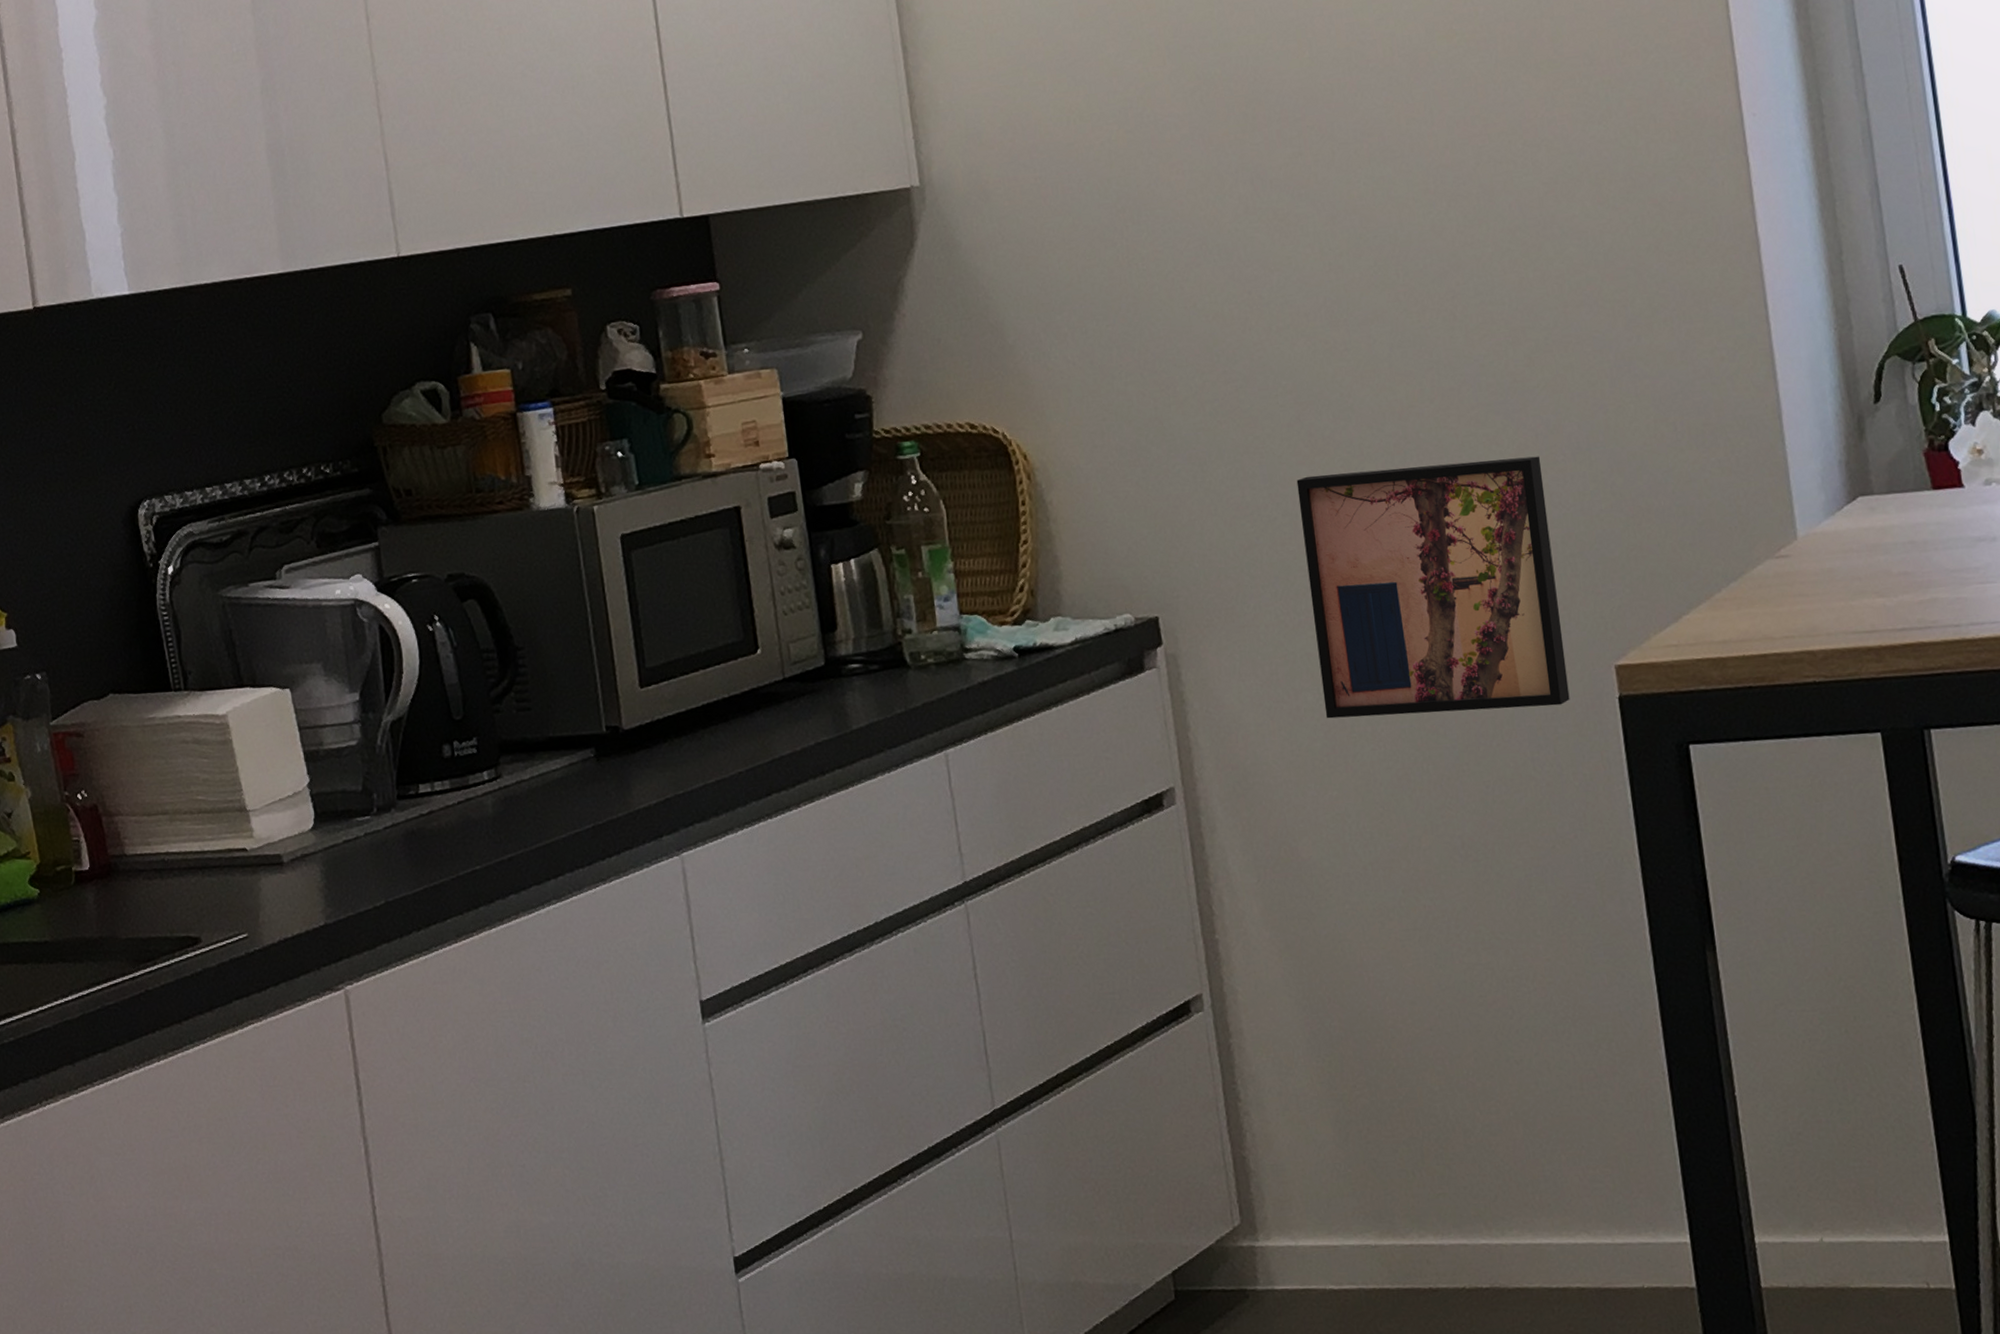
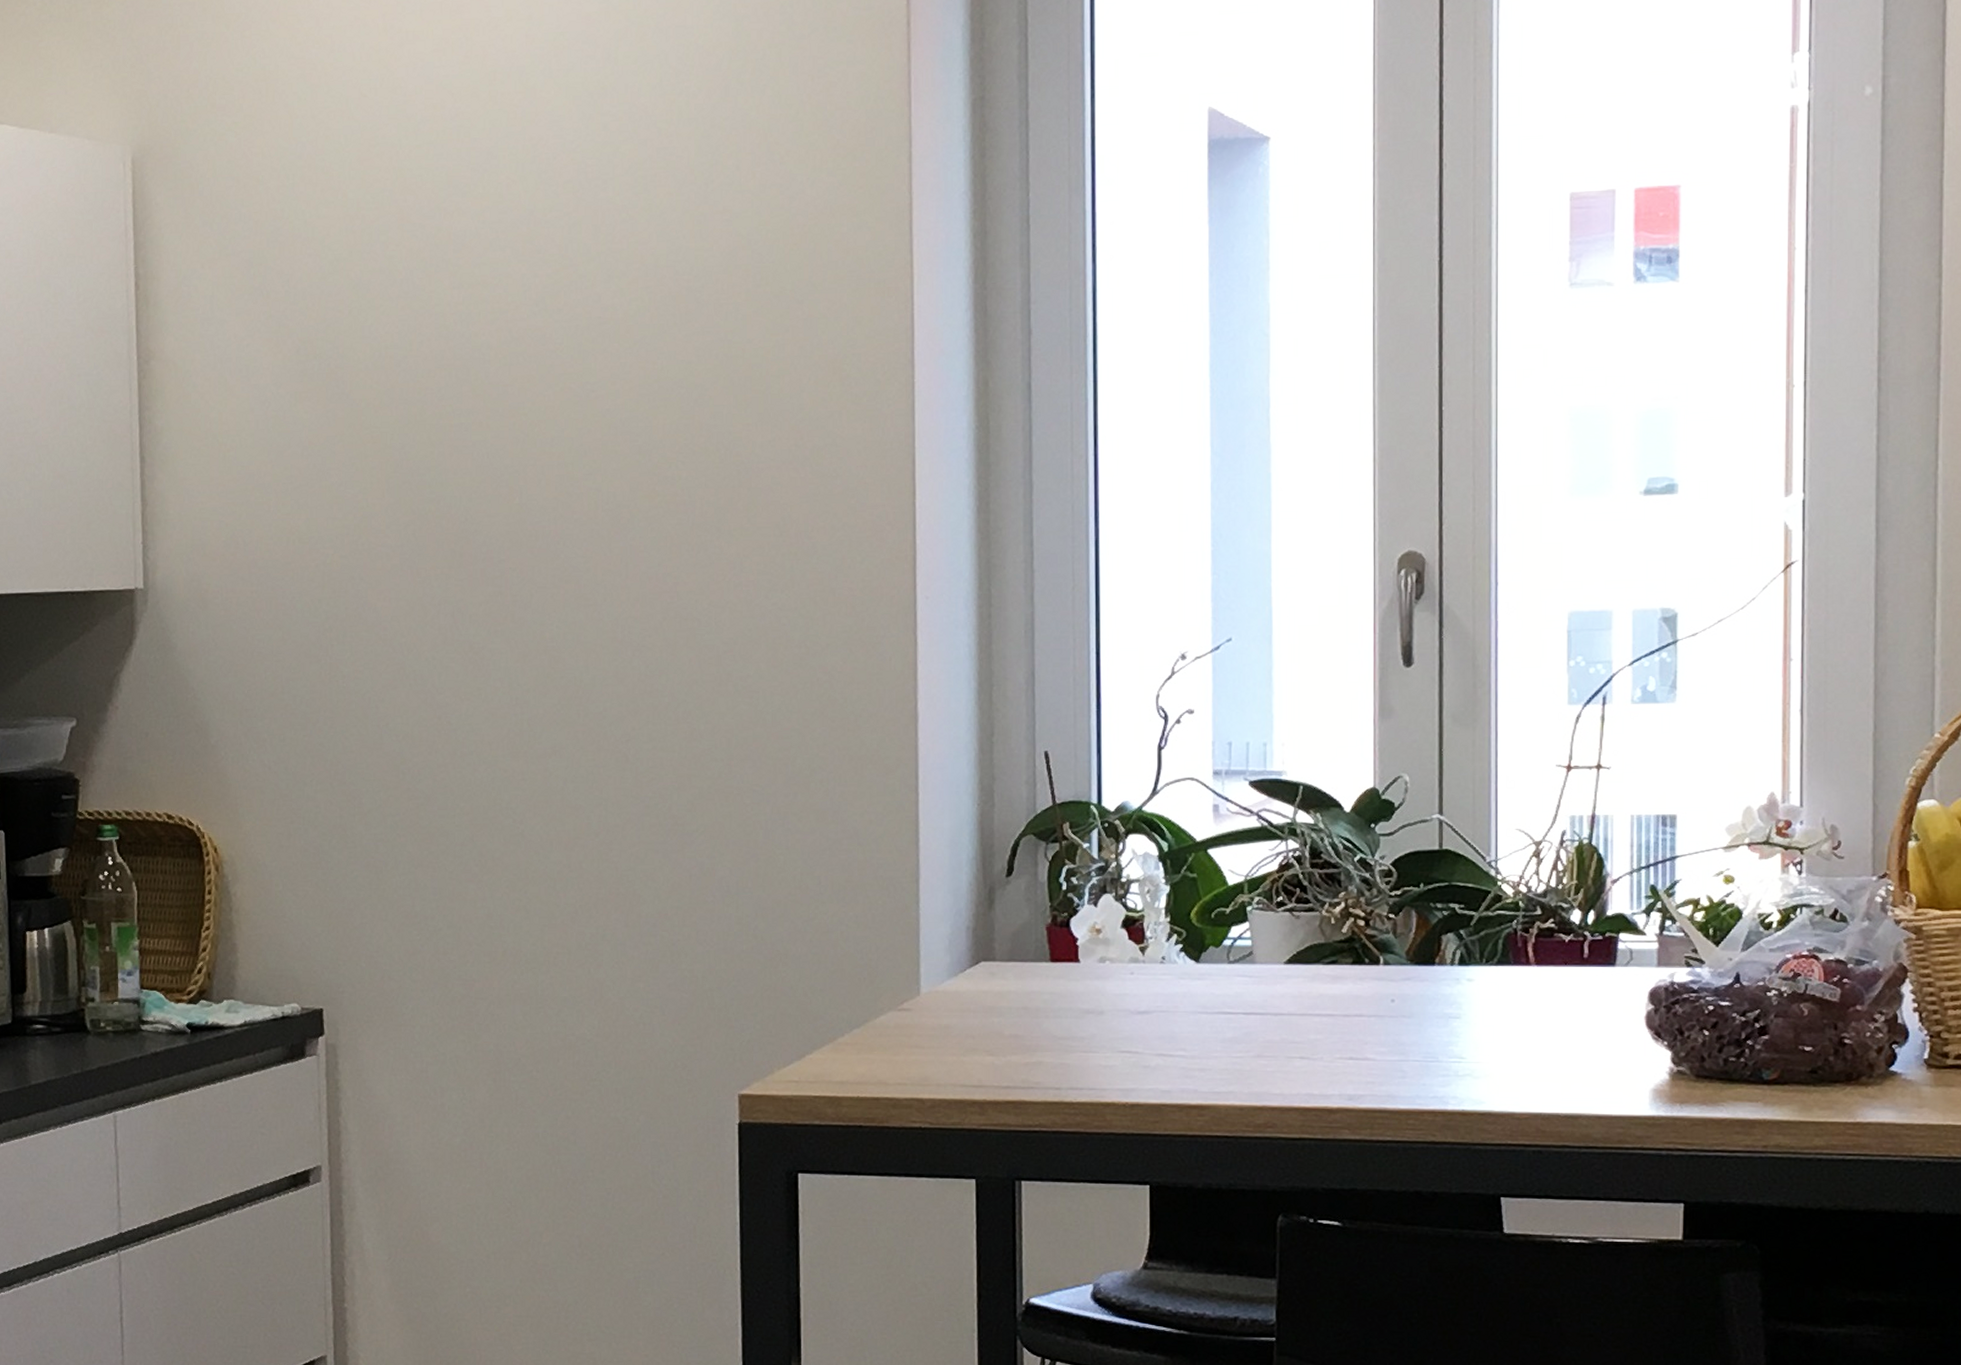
wall art: present [1296,456,1570,719] -> none [464,893,694,1126]

